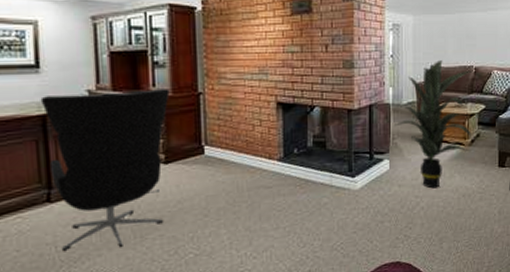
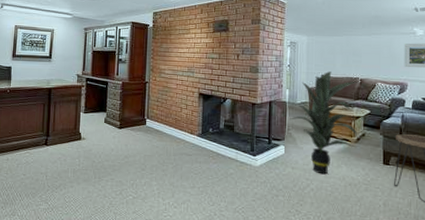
office chair: present [40,89,170,251] -> none [49,76,127,184]

